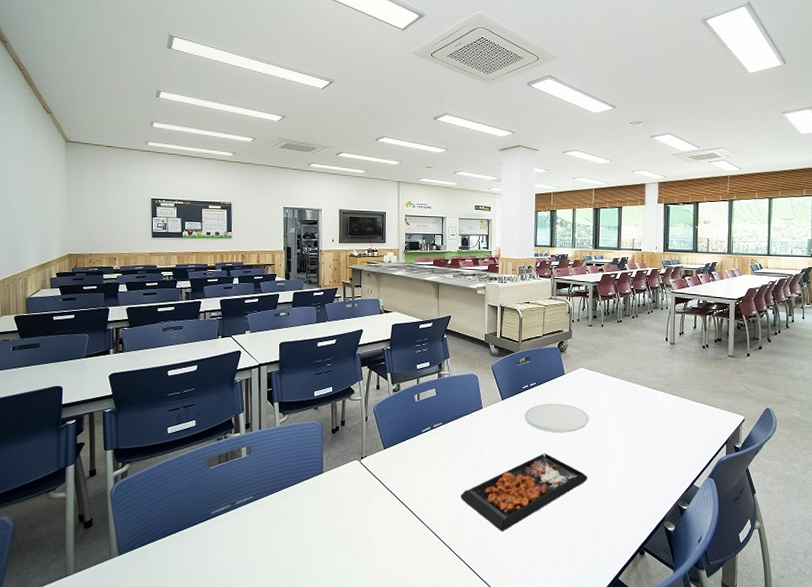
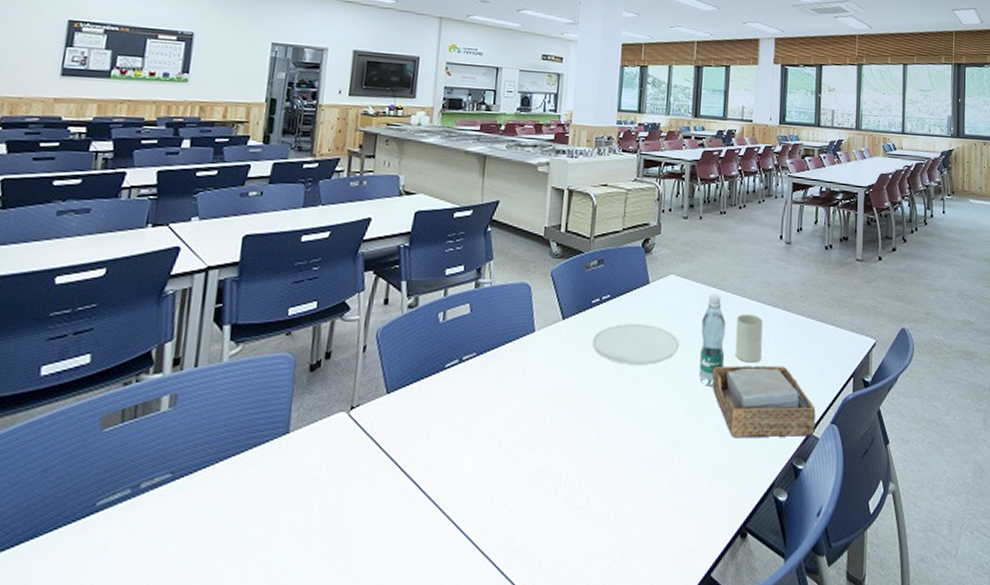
food tray: present [460,452,588,532] -> none [494,394,675,514]
bottle: none [604,382,624,449] -> present [698,294,726,386]
napkin holder: none [615,434,696,486] -> present [712,365,816,438]
cup: none [632,397,653,432] -> present [735,314,763,363]

